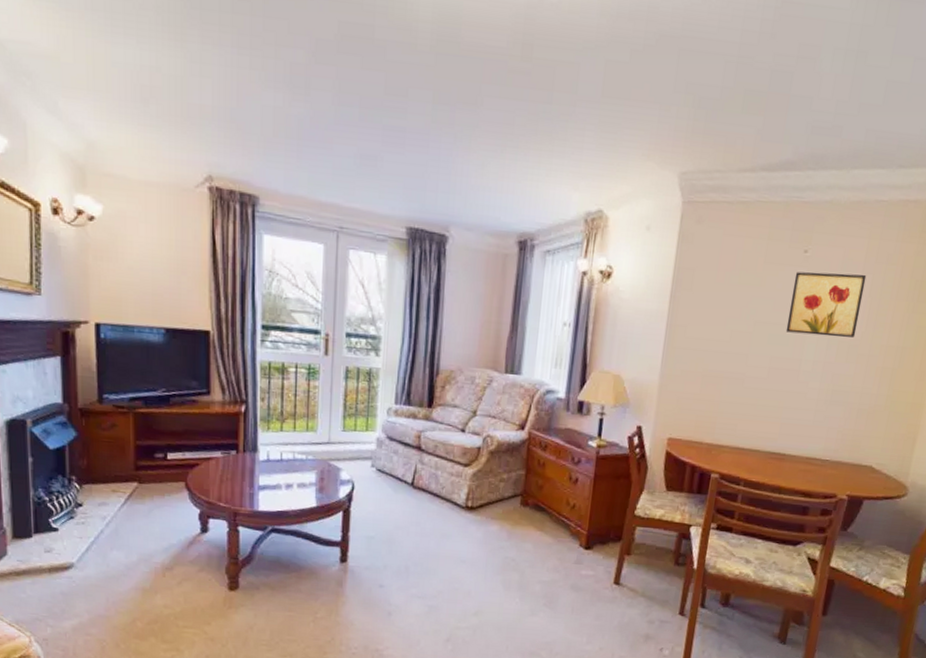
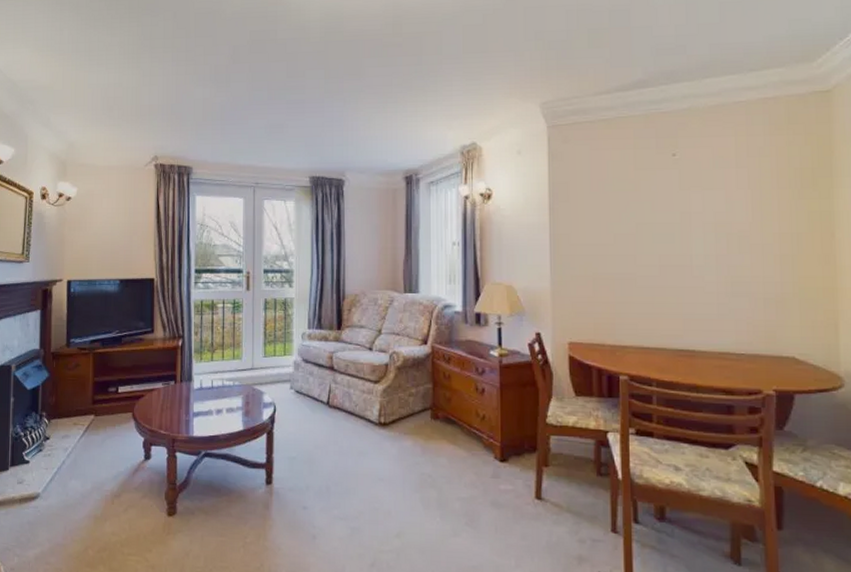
wall art: present [785,271,867,338] -> none [668,169,743,230]

